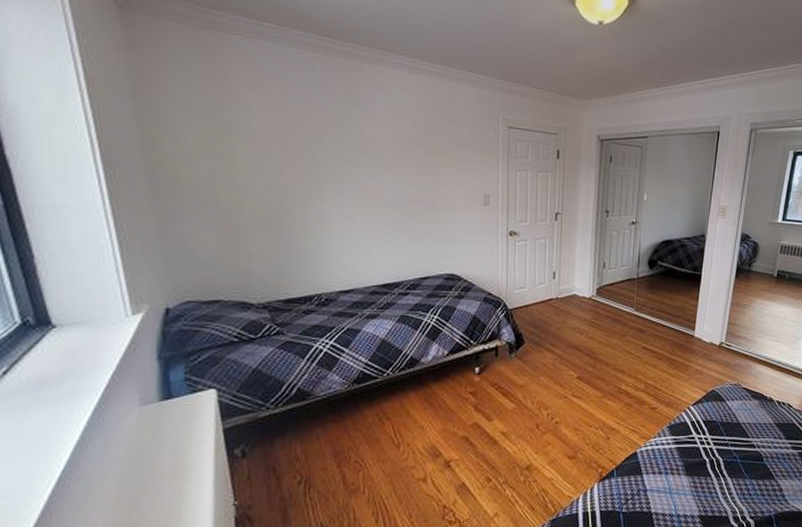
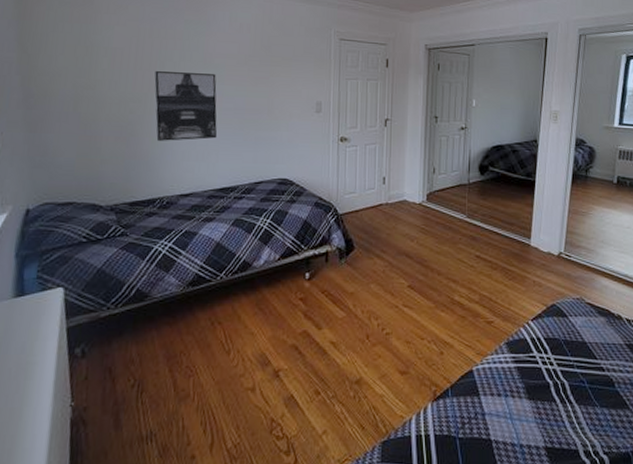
wall art: none [304,158,378,235] -> present [154,71,218,141]

